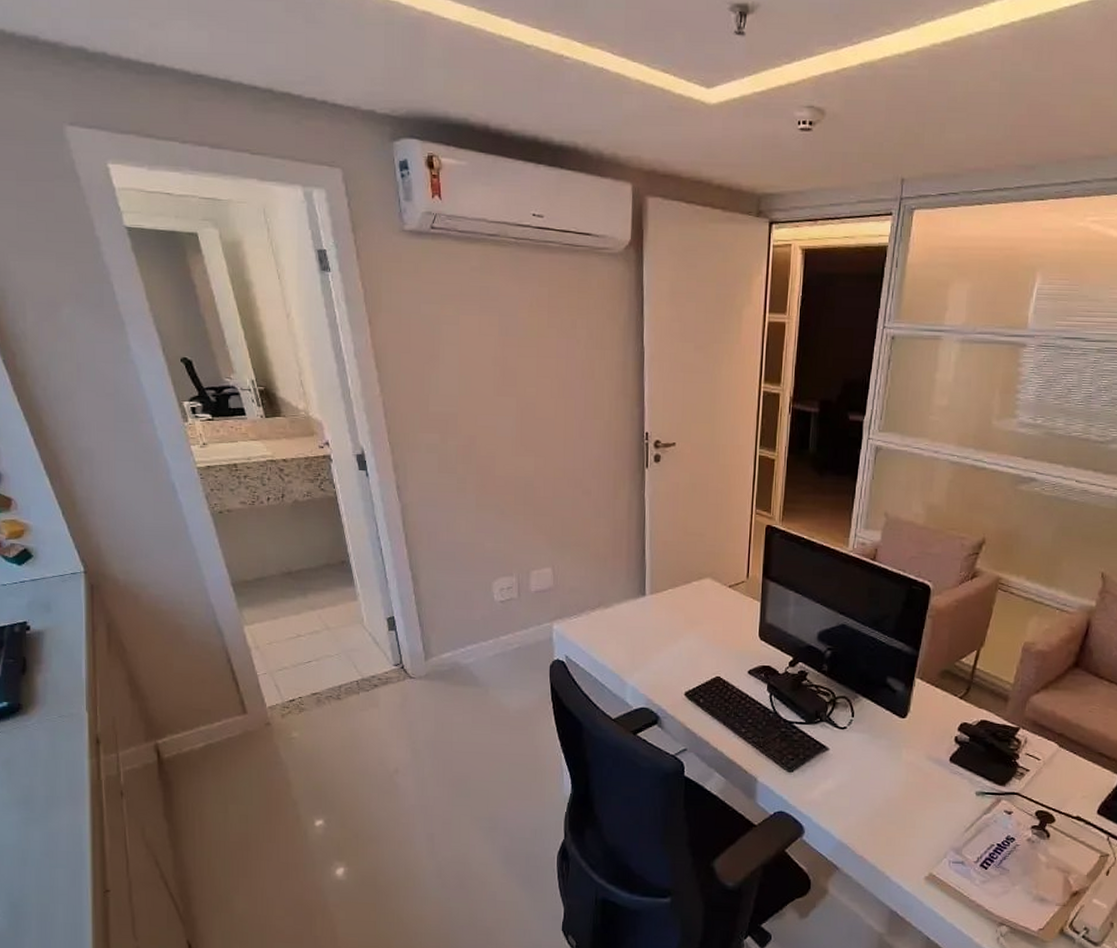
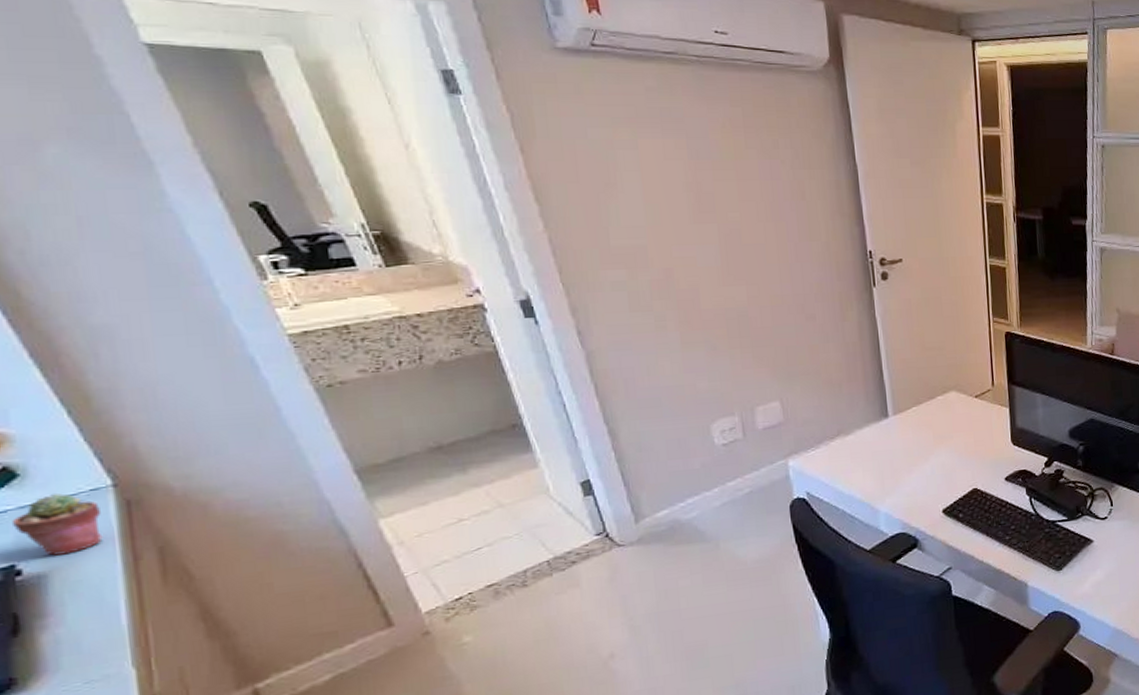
potted succulent: none [27,573,76,619] -> present [12,493,103,556]

